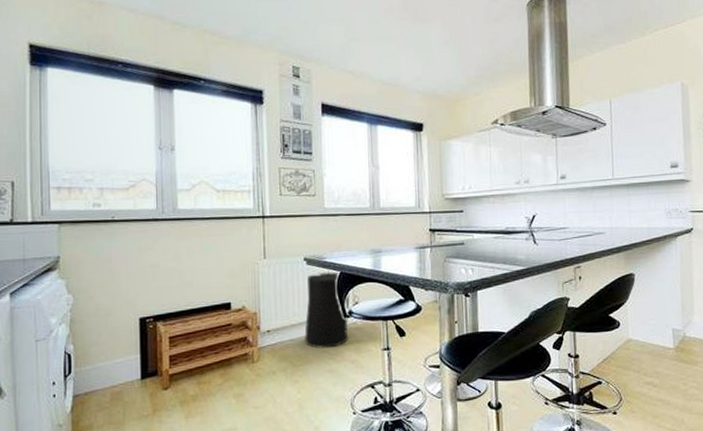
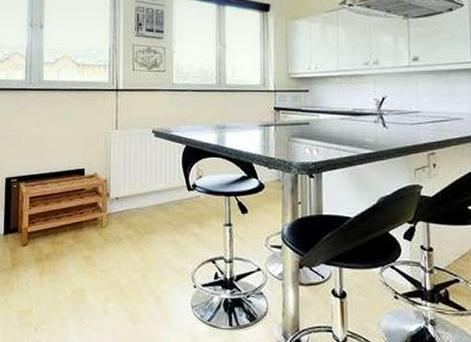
trash can: present [304,271,350,349] -> none [150,144,194,219]

